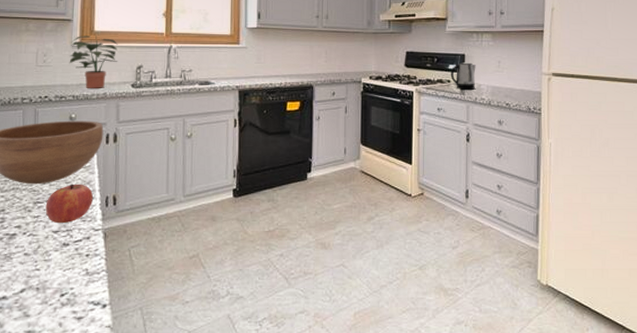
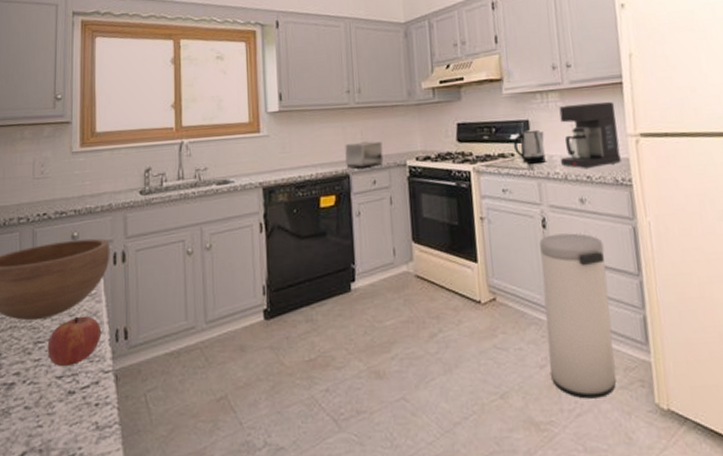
potted plant: present [69,36,118,88] -> none [69,138,123,200]
toaster: none [311,59,343,82] -> present [345,140,384,169]
pedal bin: none [460,147,513,273] -> present [539,233,617,399]
coffee maker: none [487,45,535,98] -> present [559,101,621,169]

